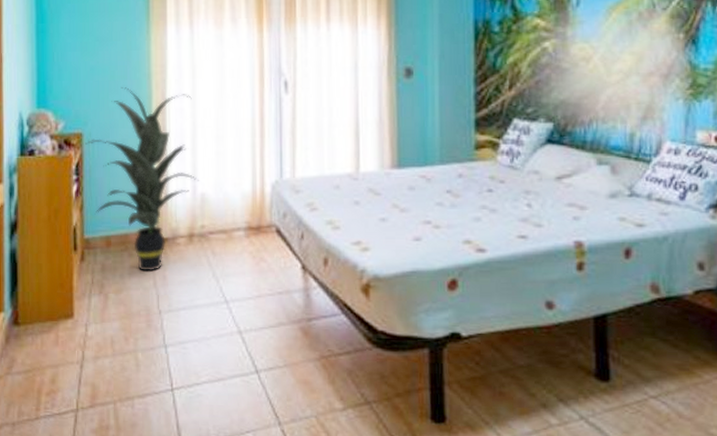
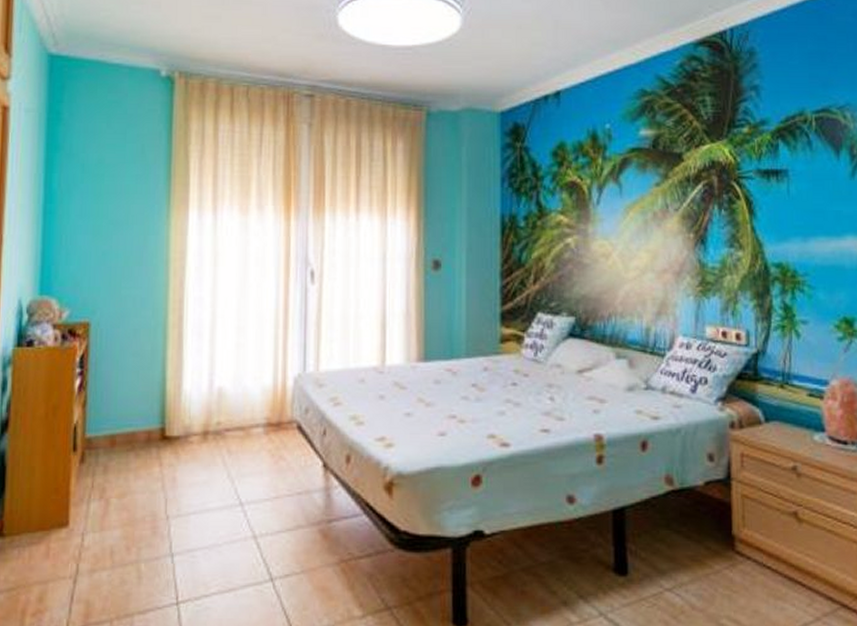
indoor plant: present [85,87,199,272] -> none [92,274,217,473]

